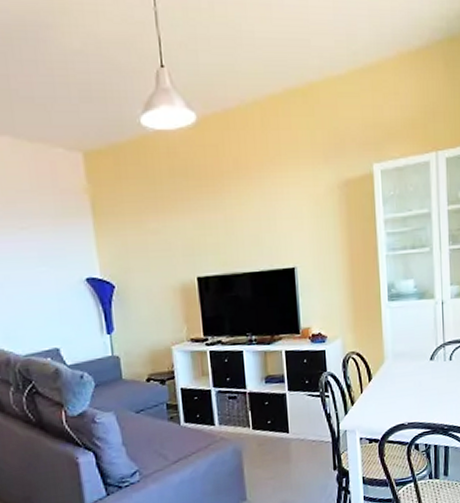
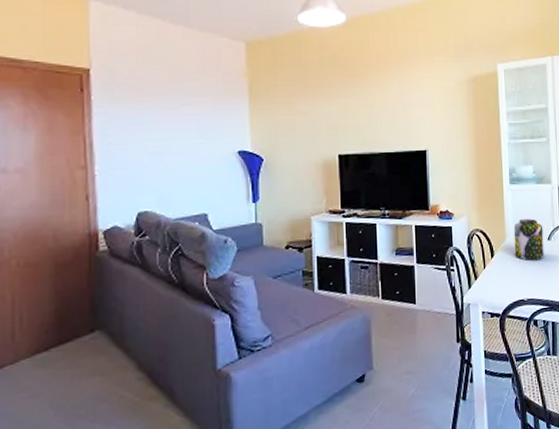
jar: none [393,338,426,383] -> present [513,219,544,260]

